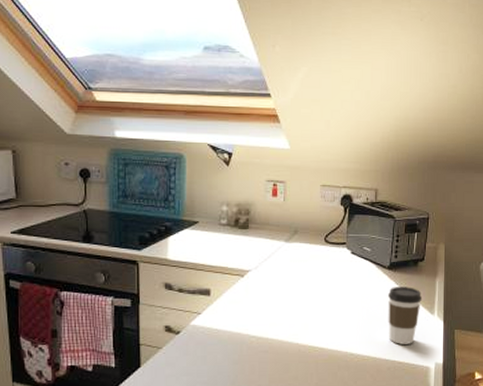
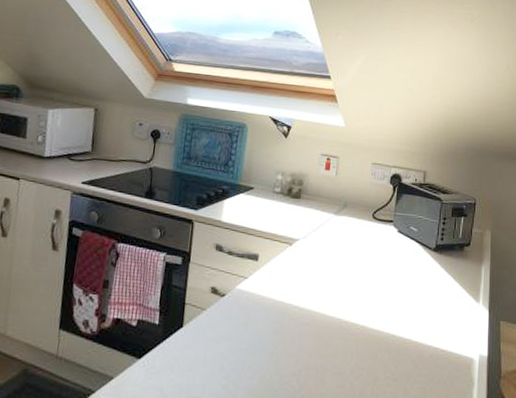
coffee cup: present [388,287,423,344] -> none [432,269,468,332]

